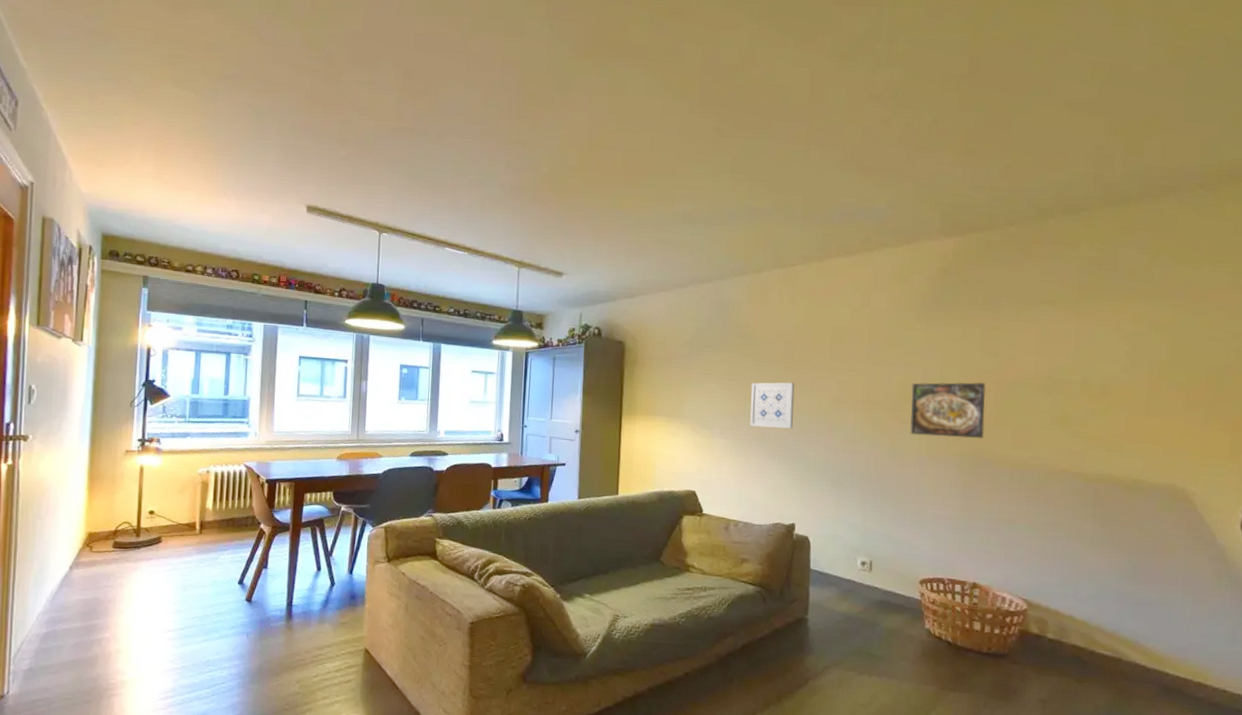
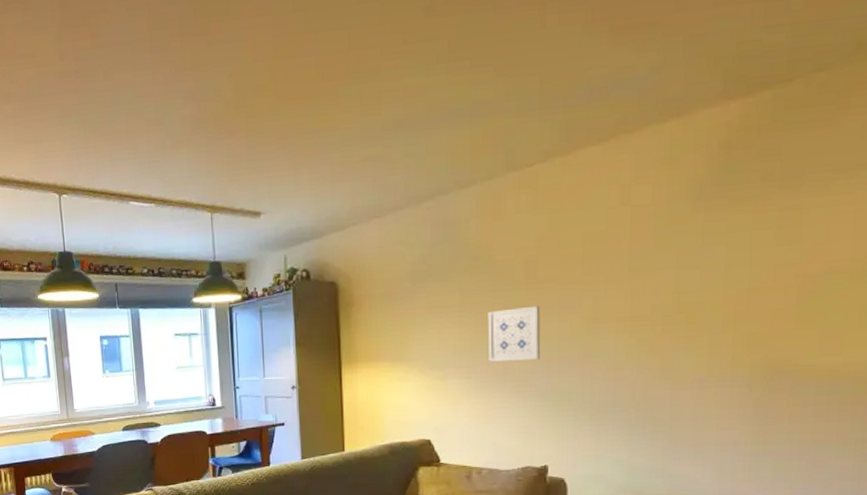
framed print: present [910,382,986,438] -> none [686,278,785,352]

